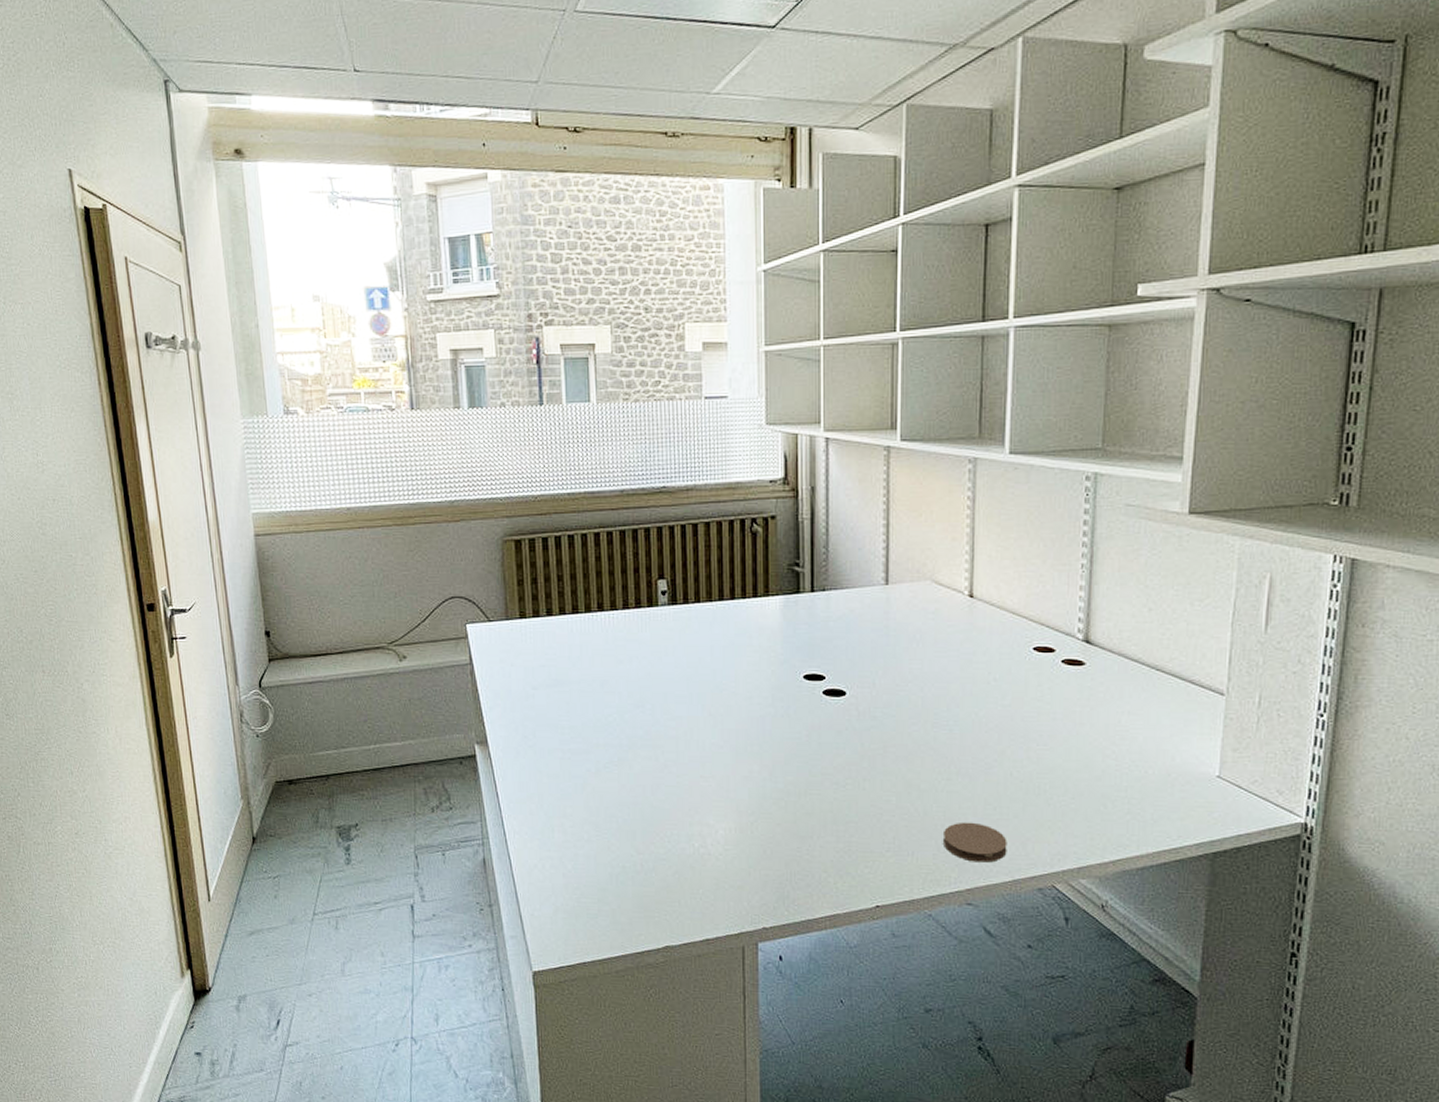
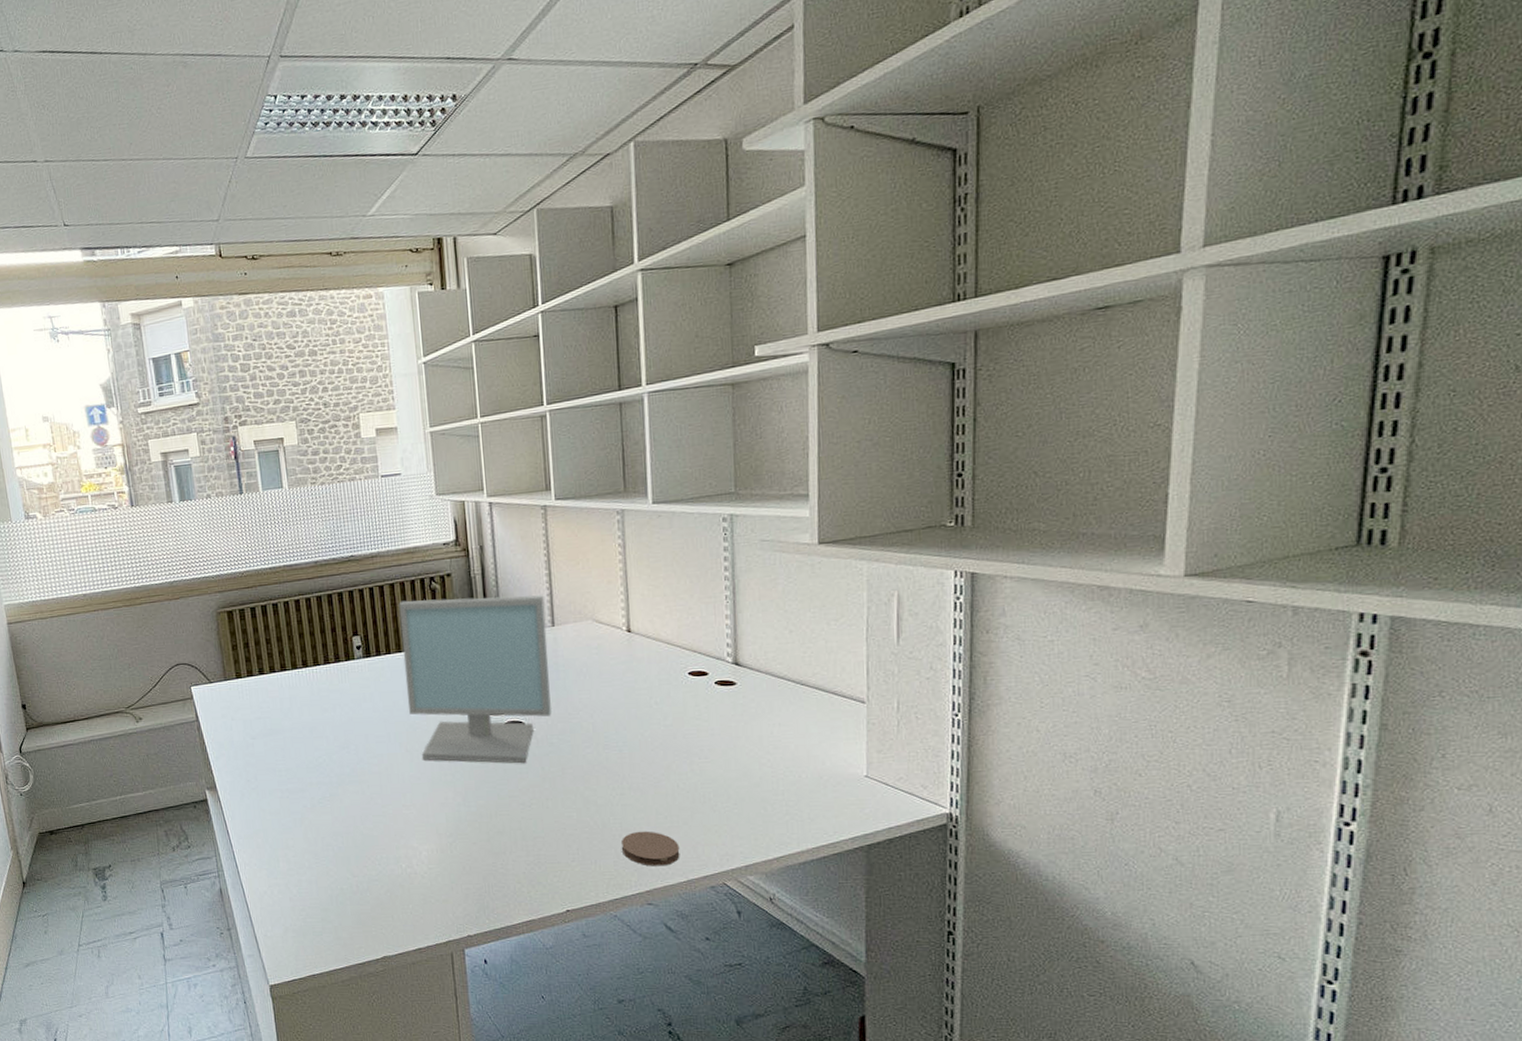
computer monitor: none [713,543,879,738] -> present [398,594,552,764]

